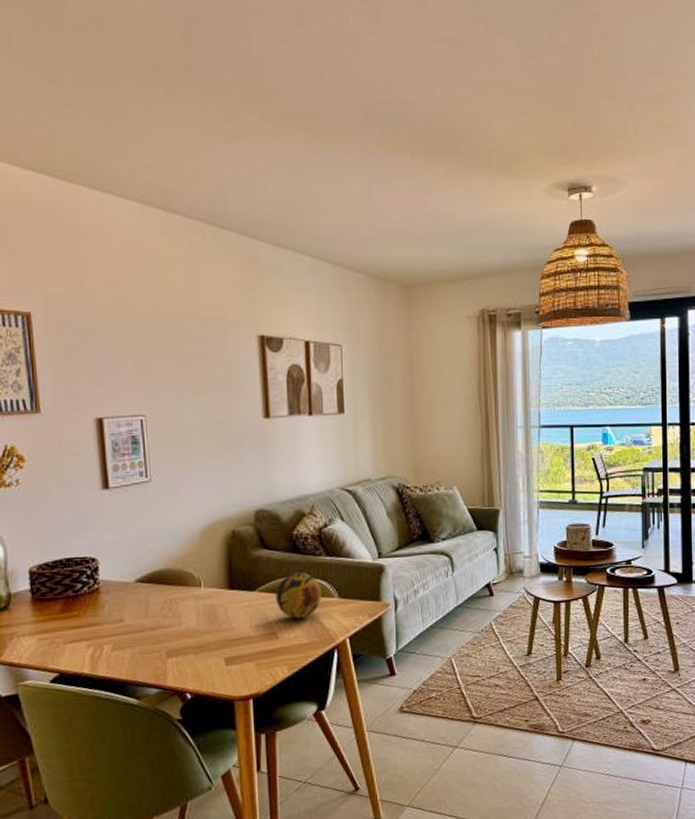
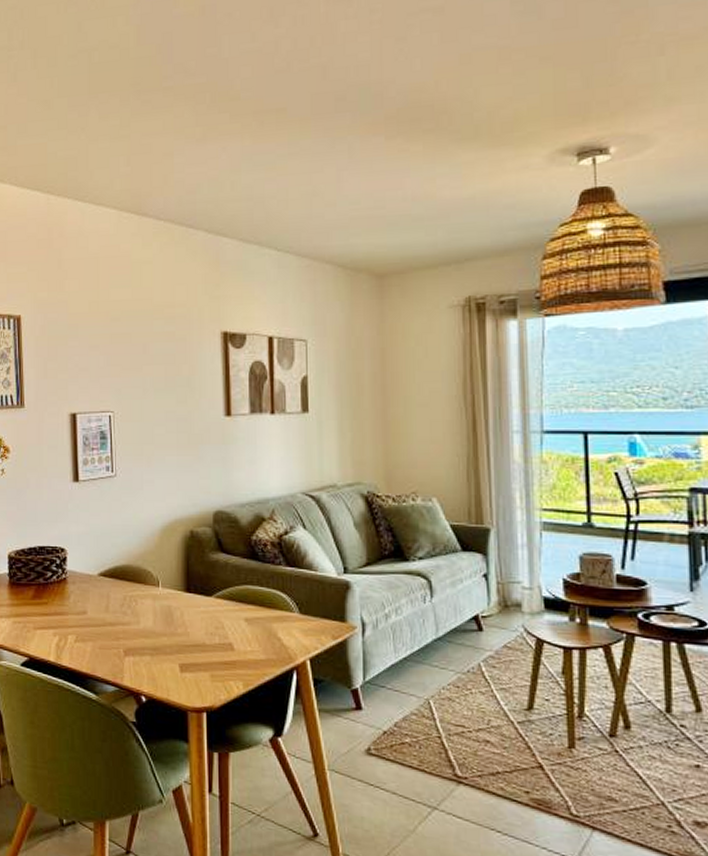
decorative orb: present [276,572,322,619] -> none [232,581,282,632]

